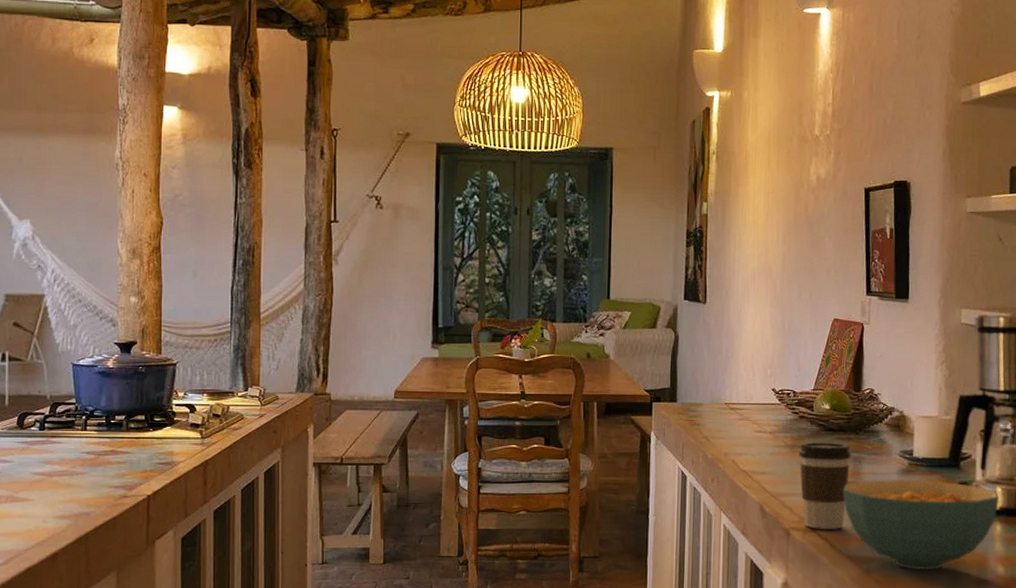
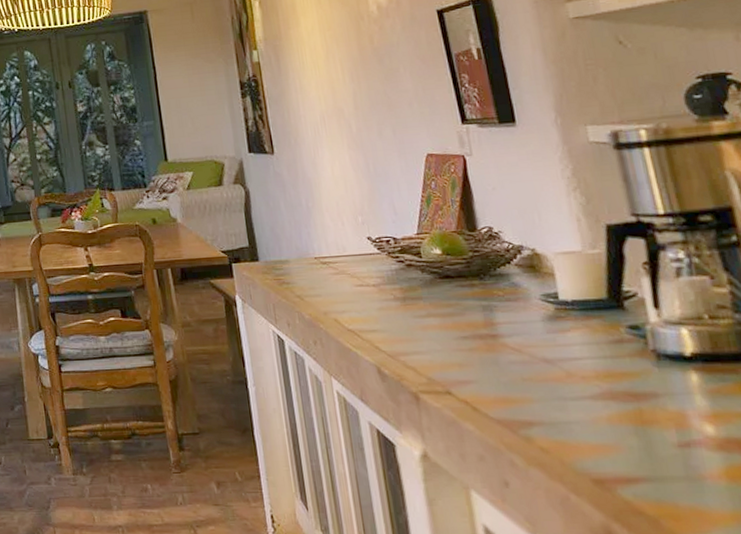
coffee cup: present [799,442,851,529] -> none [413,291,486,391]
cereal bowl: present [843,479,999,570] -> none [476,326,688,433]

